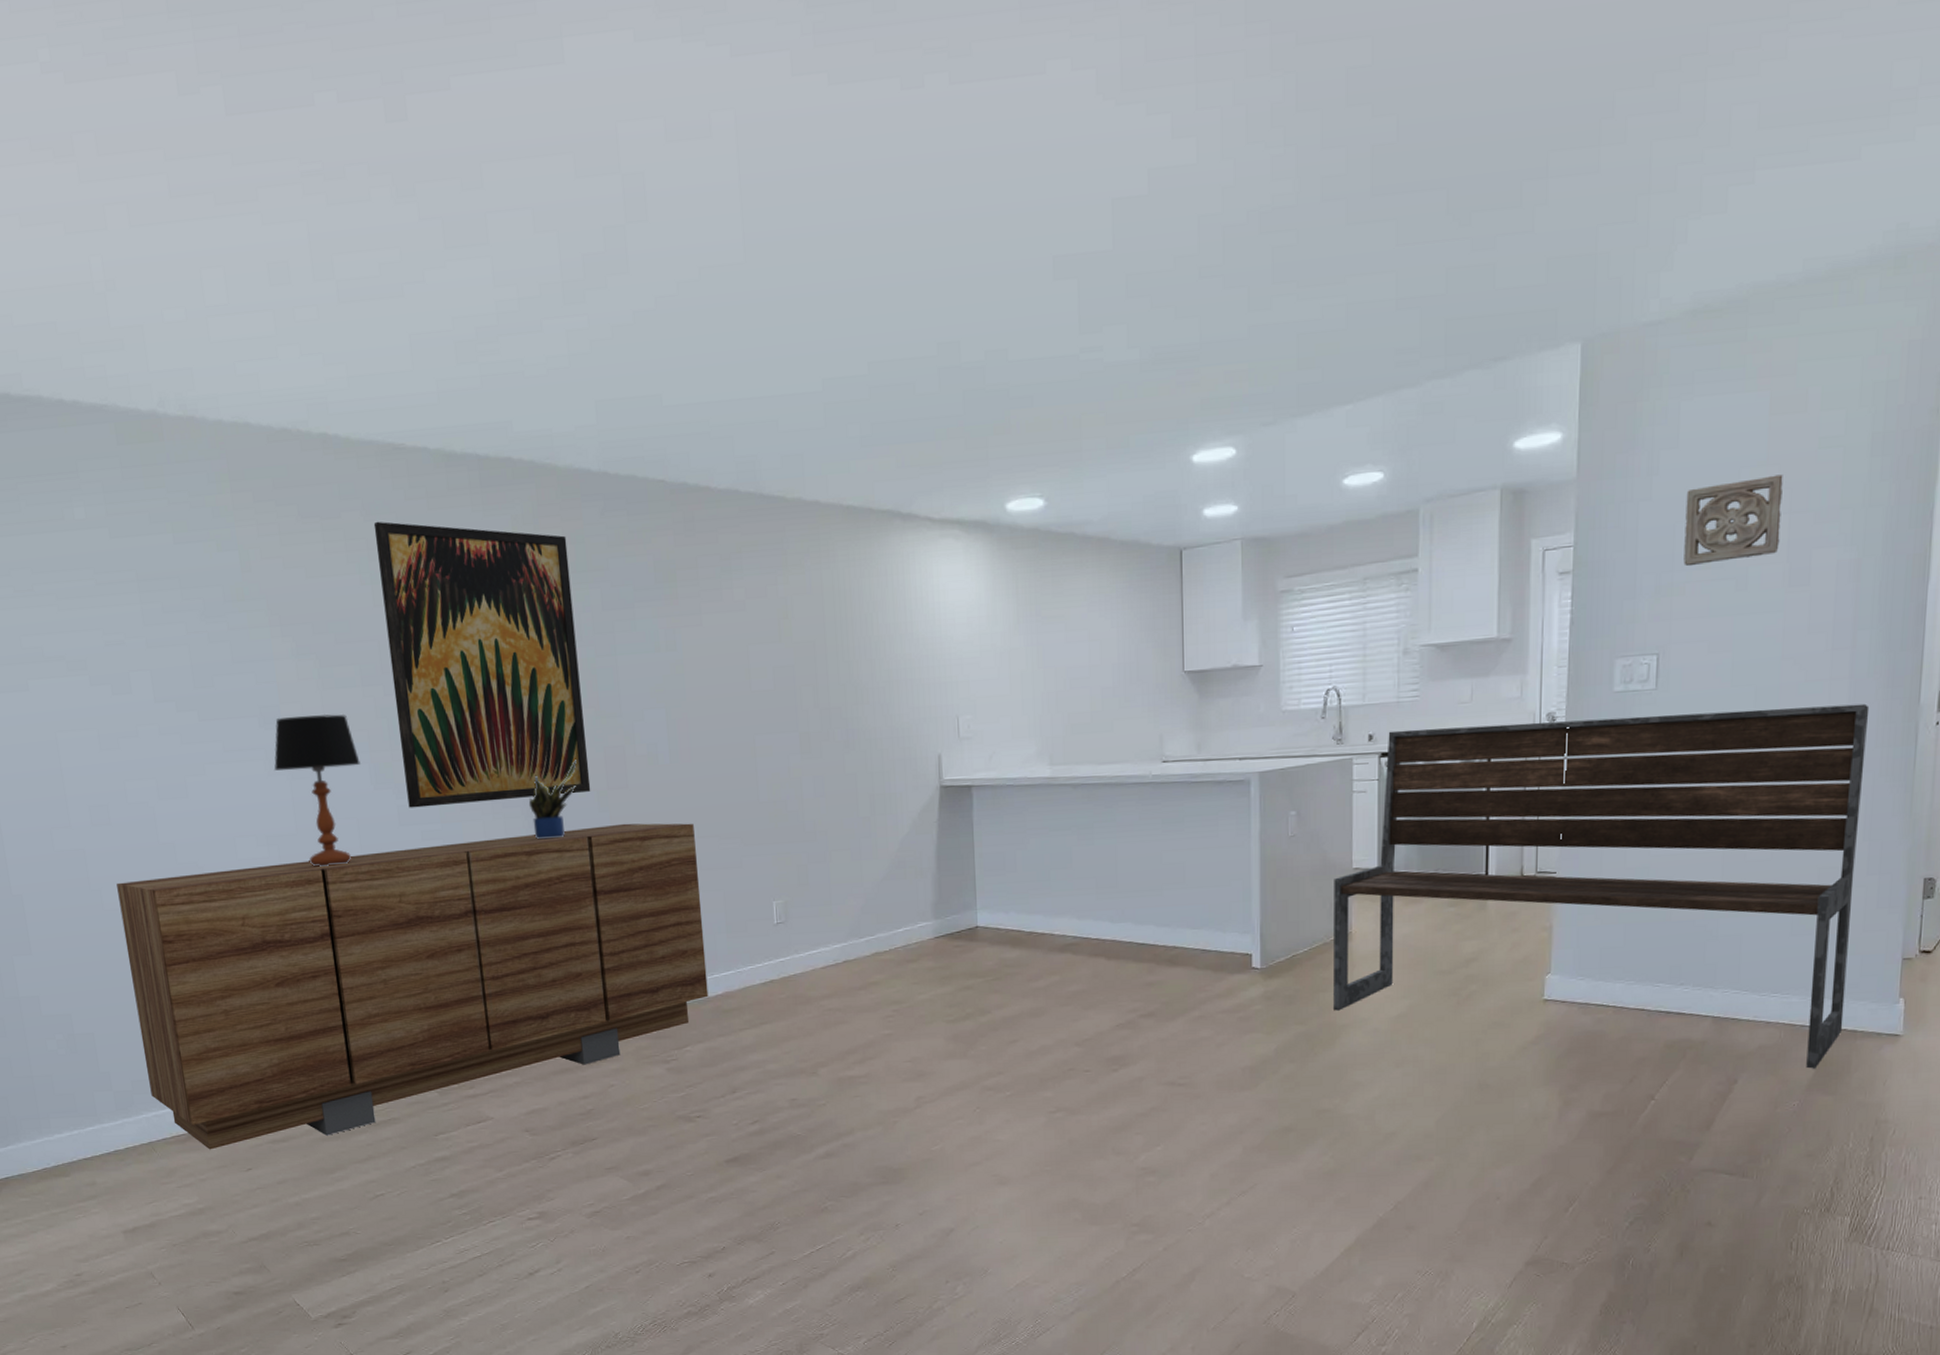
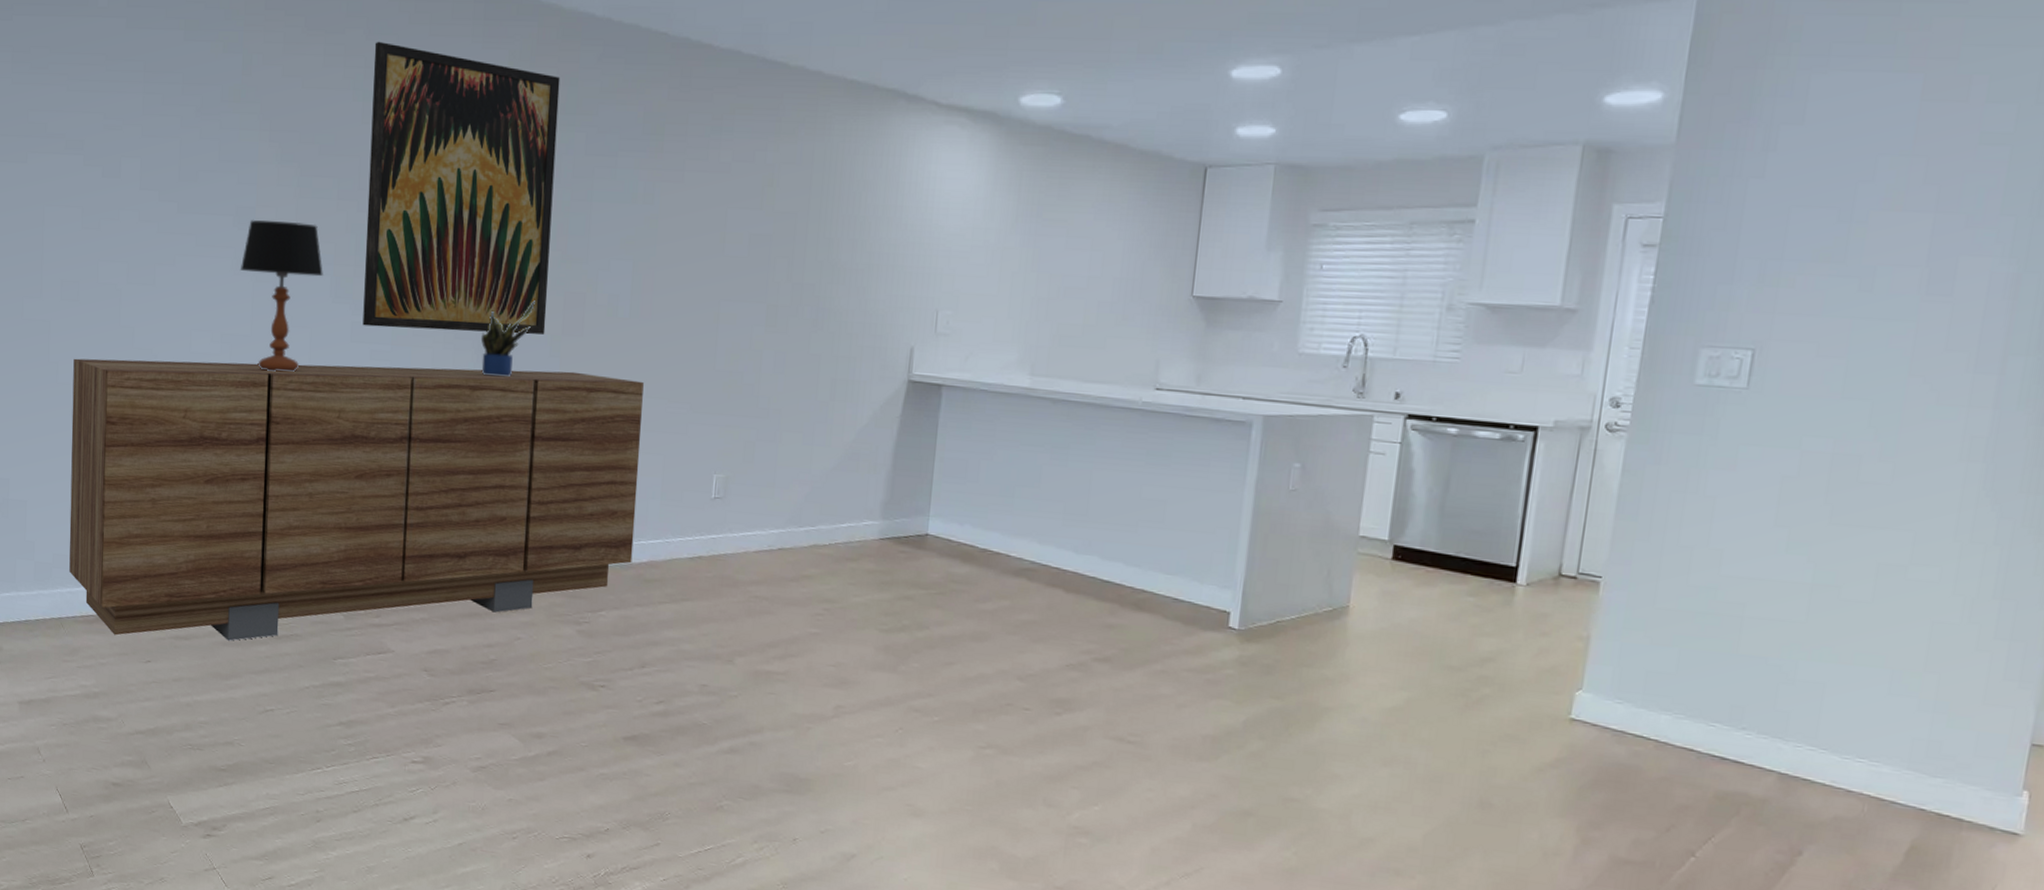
bench: present [1334,703,1870,1069] -> none [1317,392,2016,855]
wall ornament: present [1683,474,1783,567] -> none [1796,167,1931,257]

